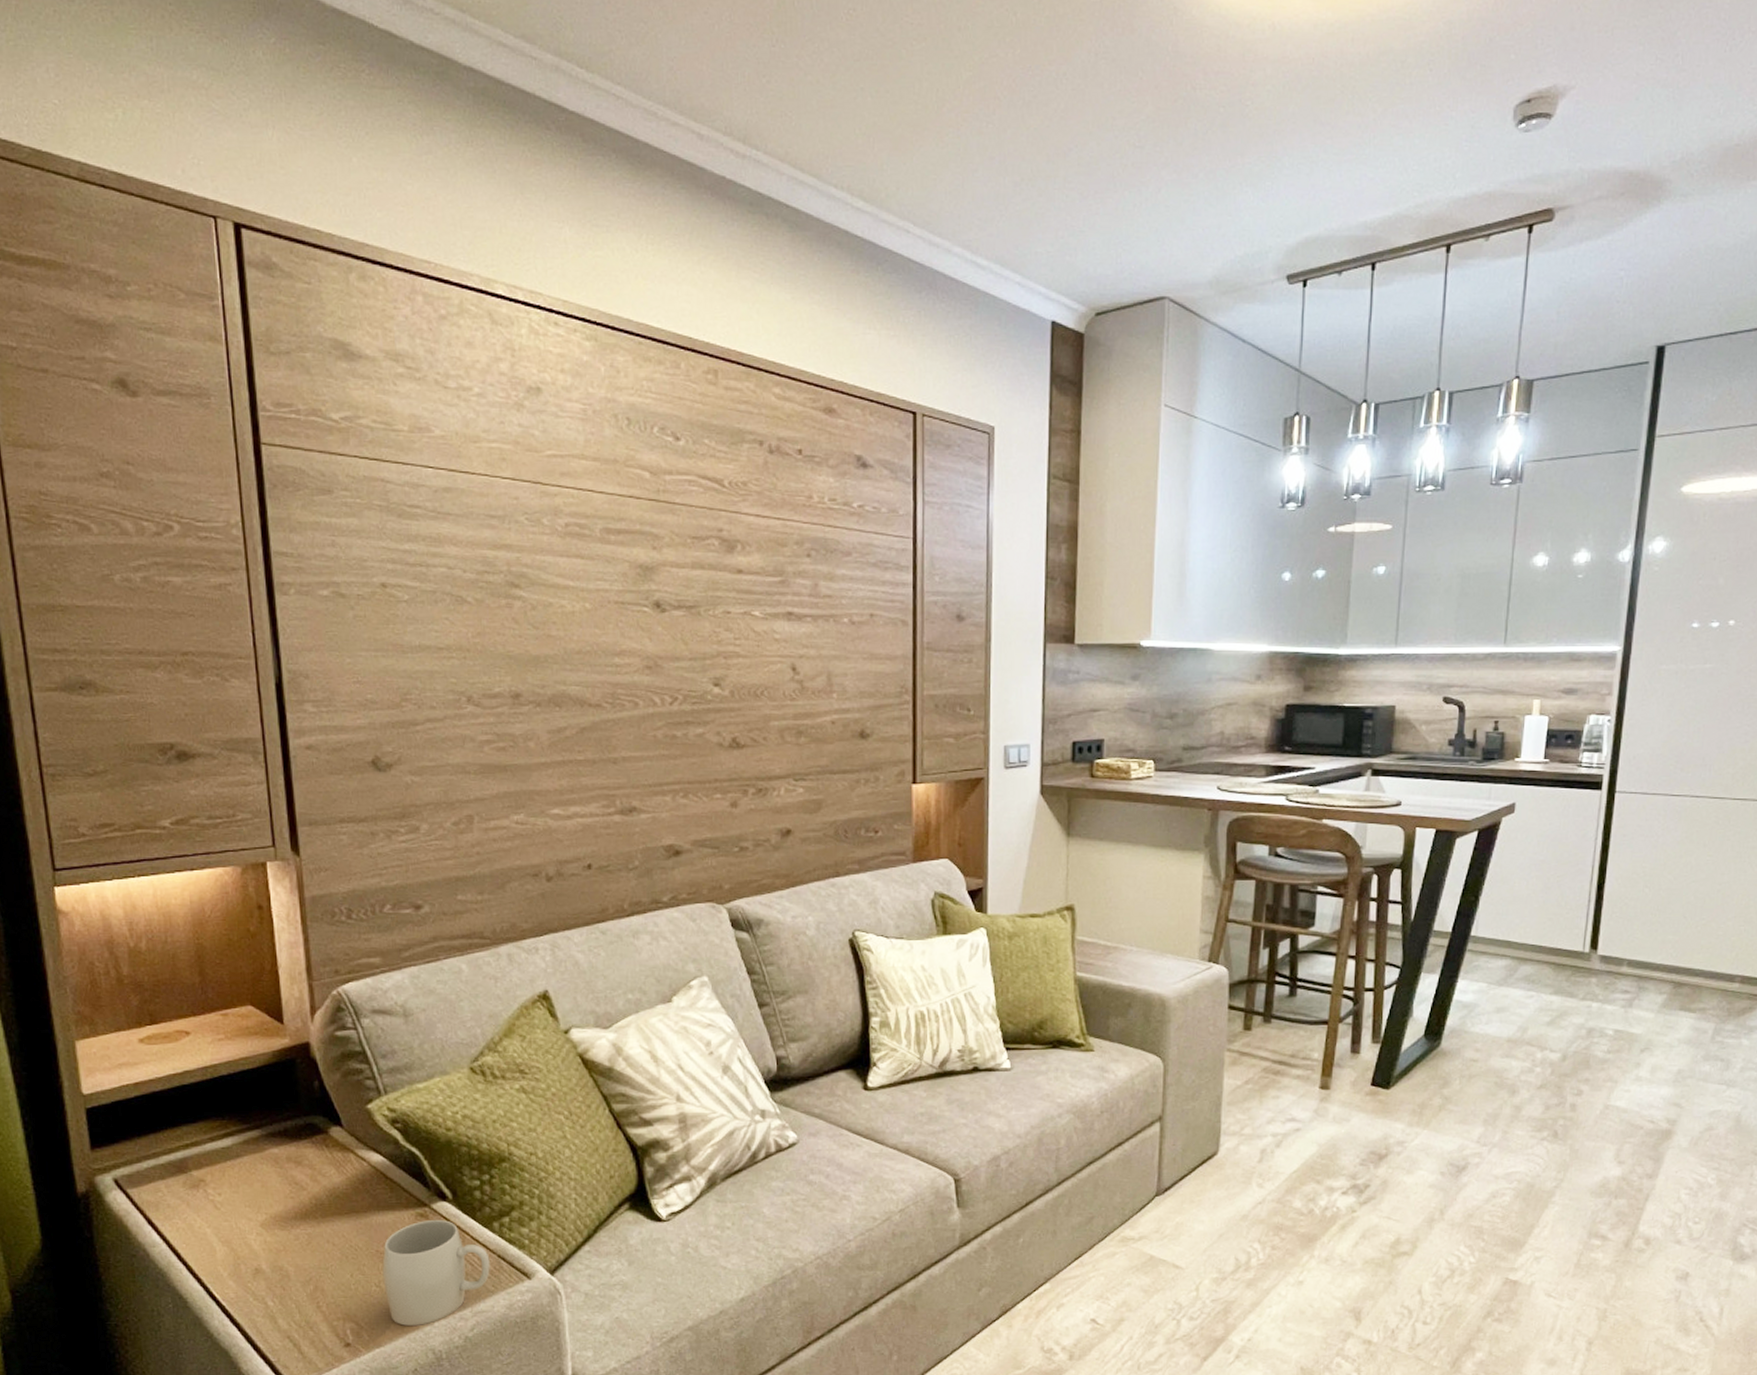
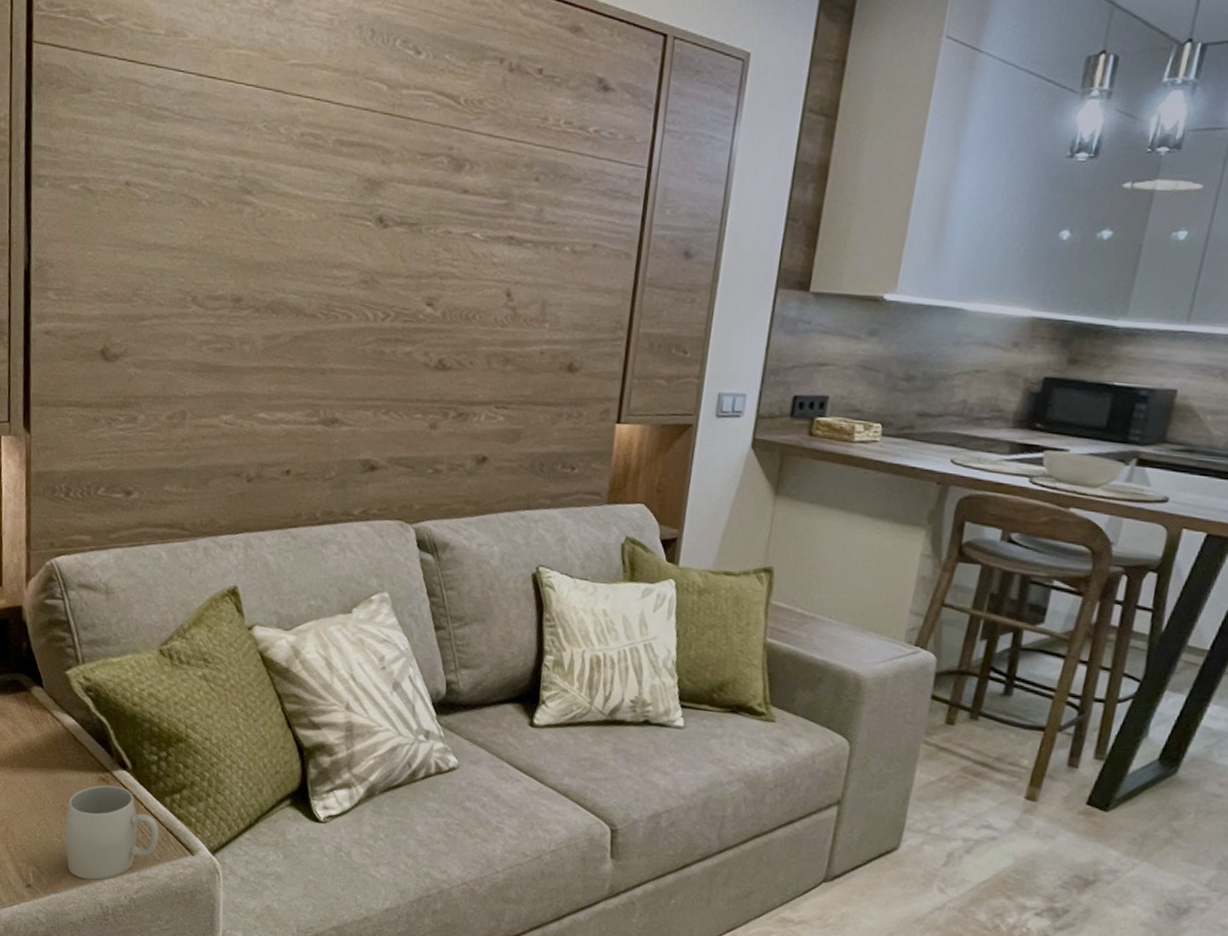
bowl: none [1294,770,1363,800] -> present [1042,450,1126,489]

